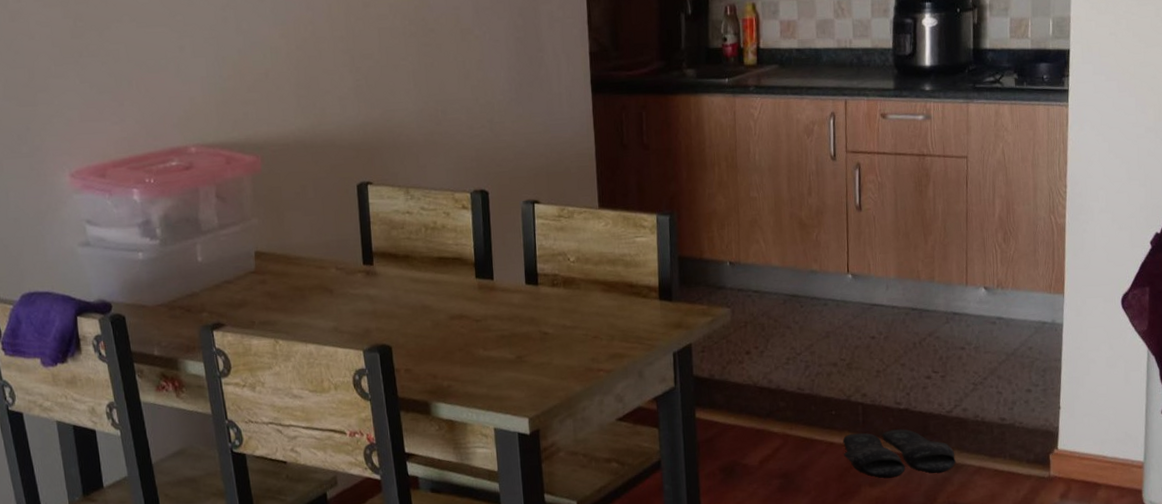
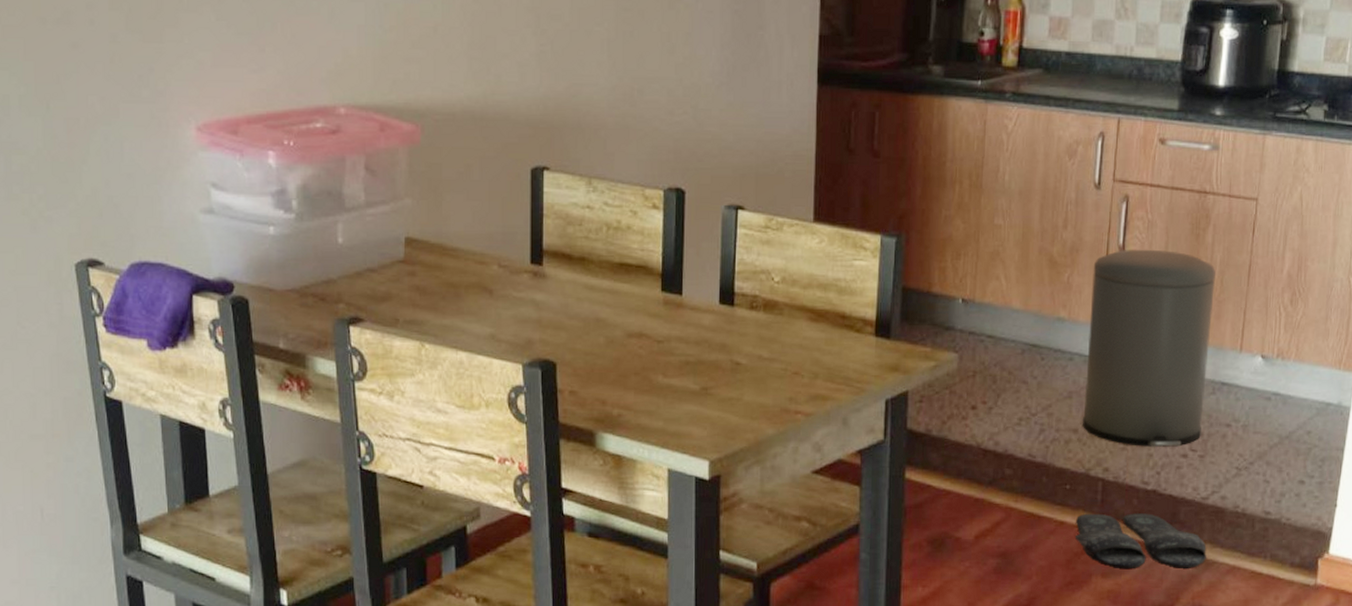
pedal bin: none [836,206,941,373] -> present [1083,249,1217,447]

